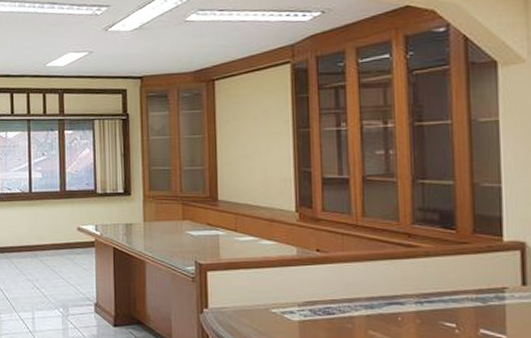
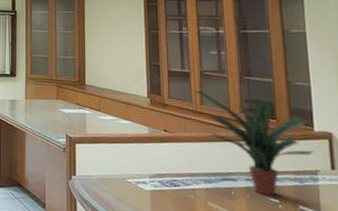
potted plant: none [355,199,502,319] -> present [195,90,314,196]

